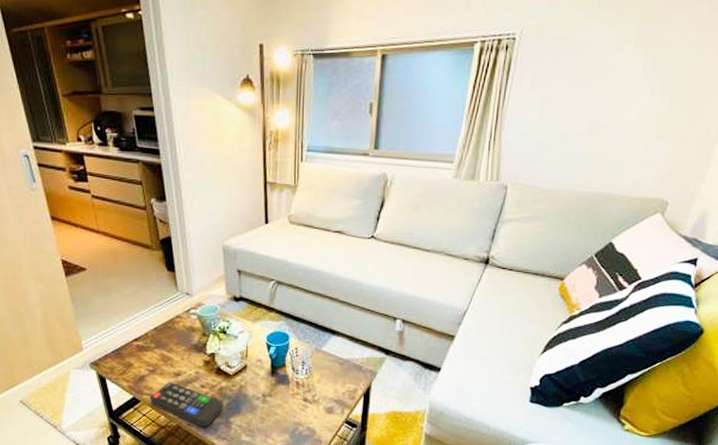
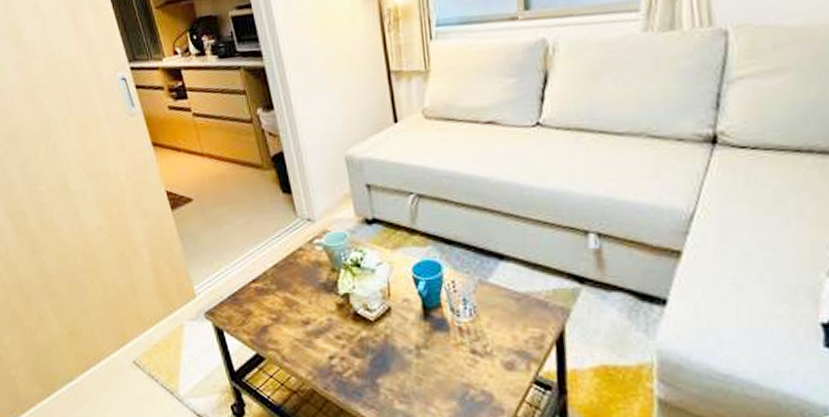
remote control: present [150,382,223,428] -> none [276,333,367,392]

